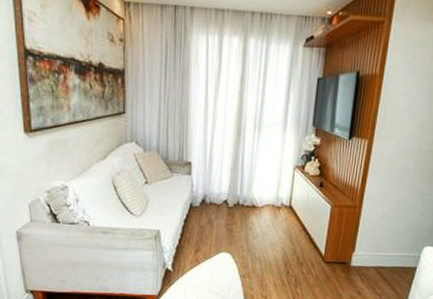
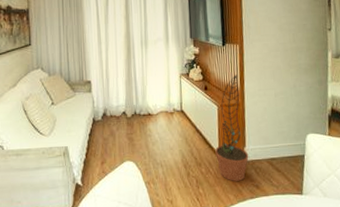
decorative plant: none [320,173,360,285] -> present [215,74,249,181]

